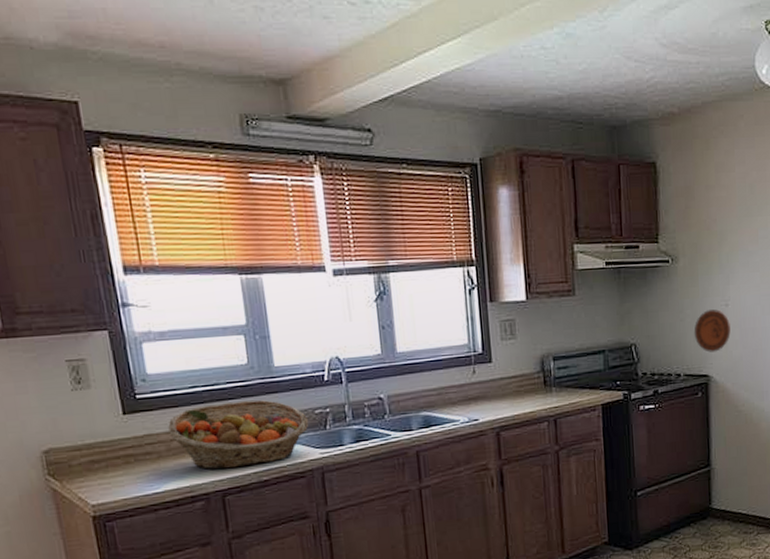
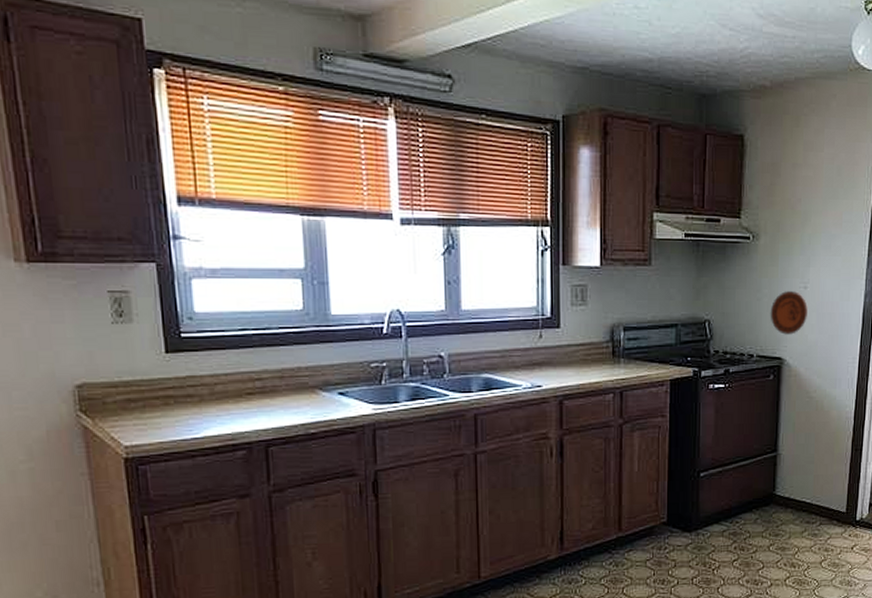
fruit basket: present [168,400,309,470] -> none [213,348,364,419]

